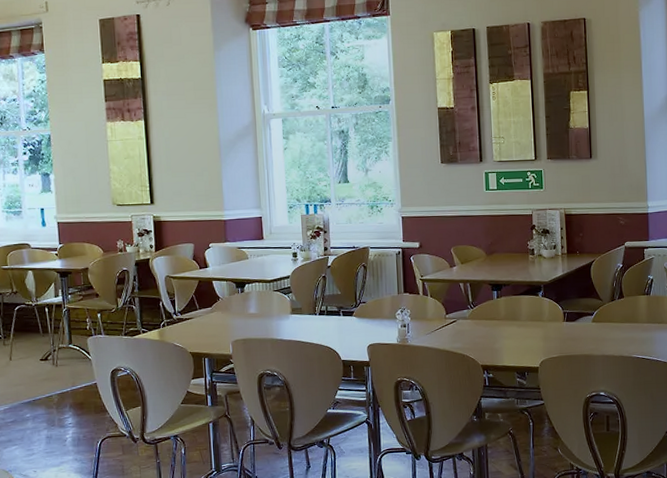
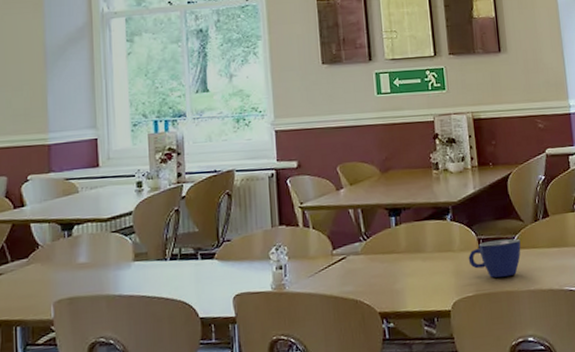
cup: none [555,314,599,344] -> present [468,238,521,278]

